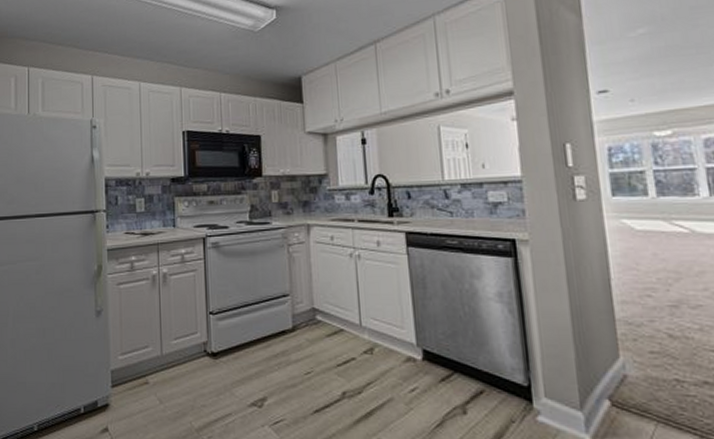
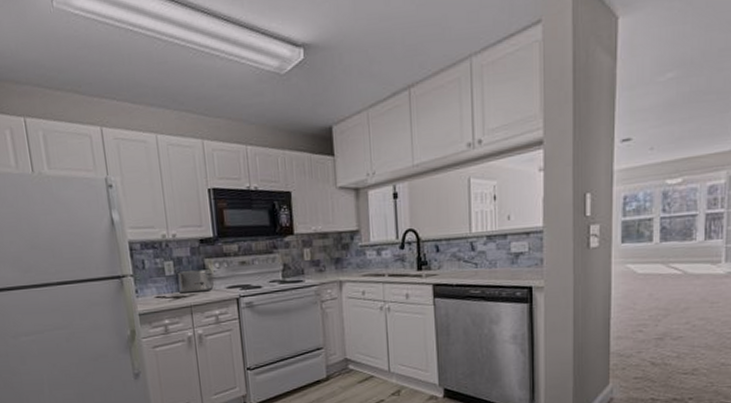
toaster: none [146,208,181,232] -> present [176,269,213,295]

